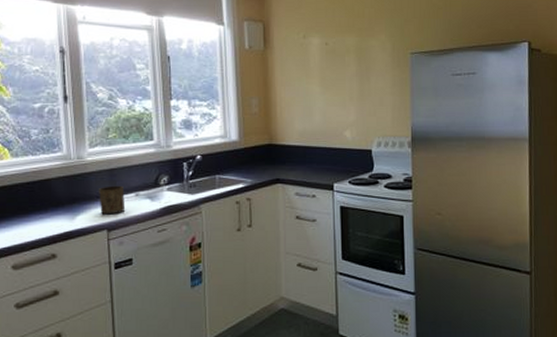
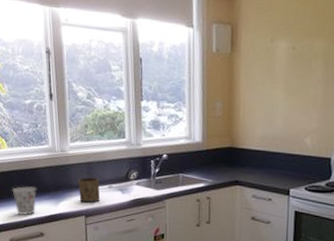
cup: none [16,201,47,235] -> present [12,186,36,215]

